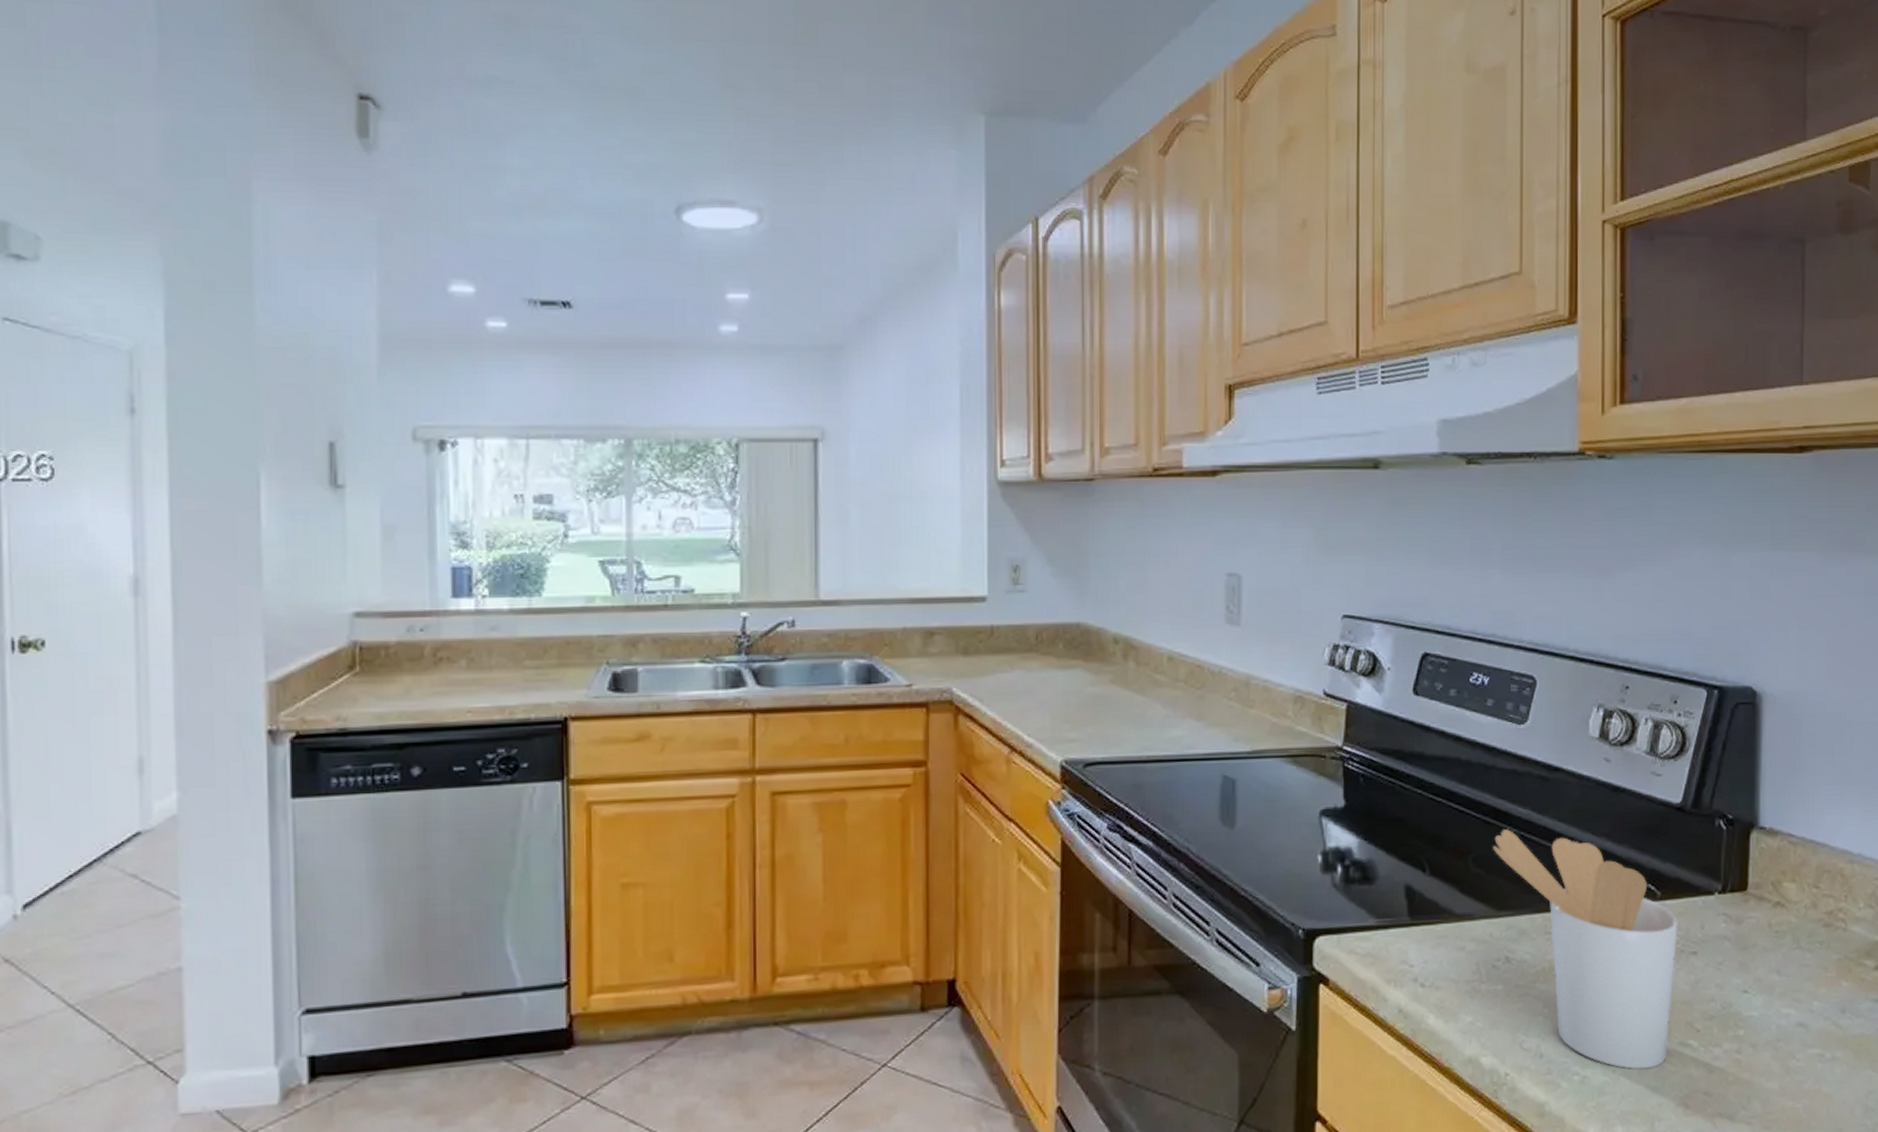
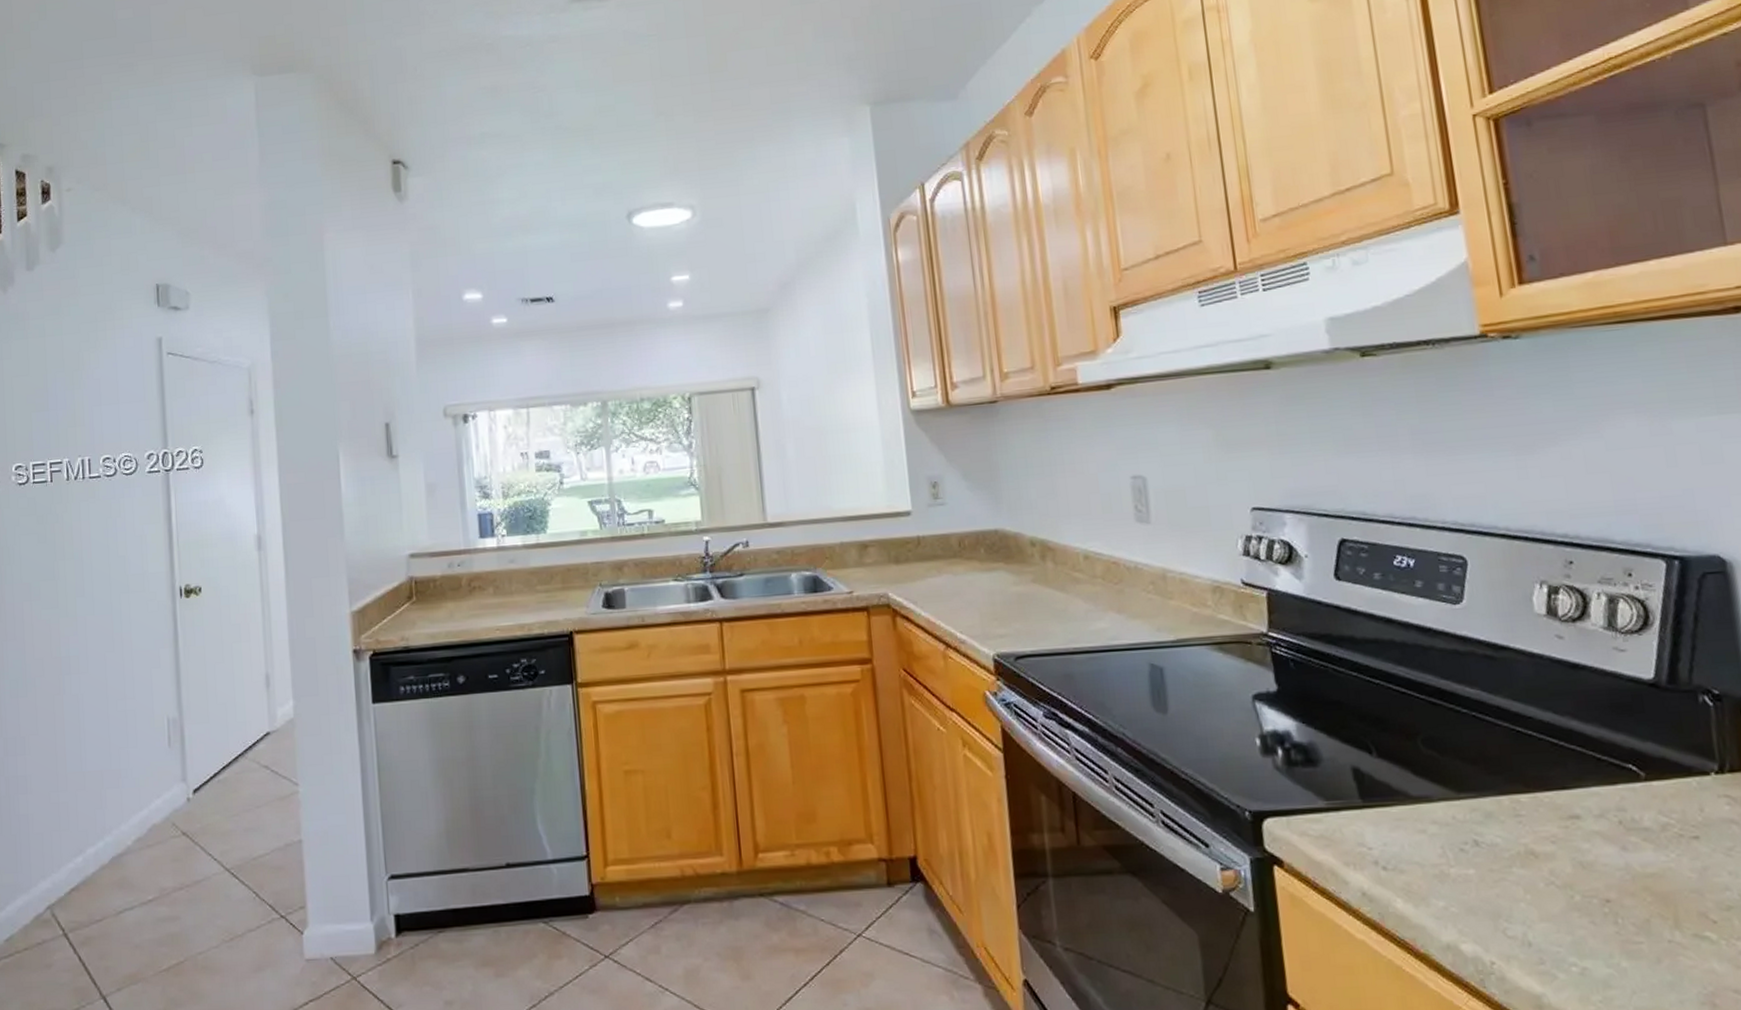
utensil holder: present [1493,829,1678,1070] -> none [1443,710,1681,963]

